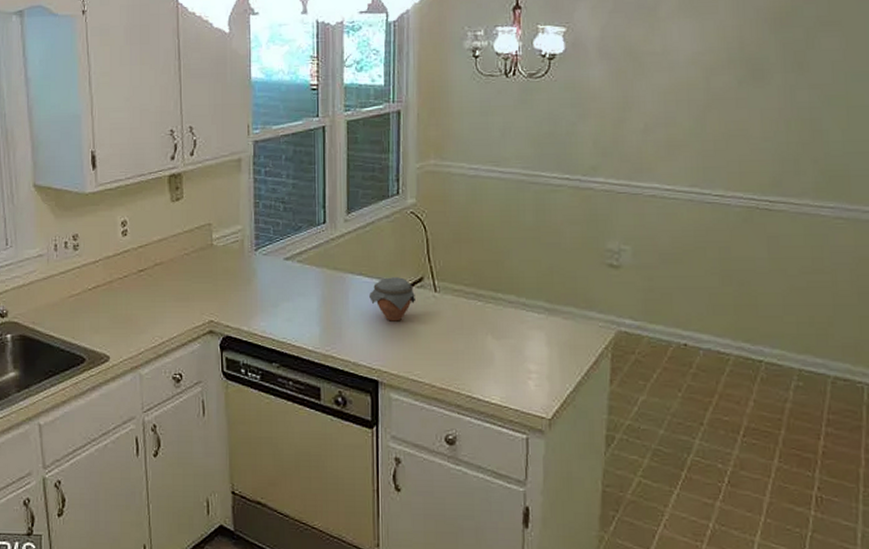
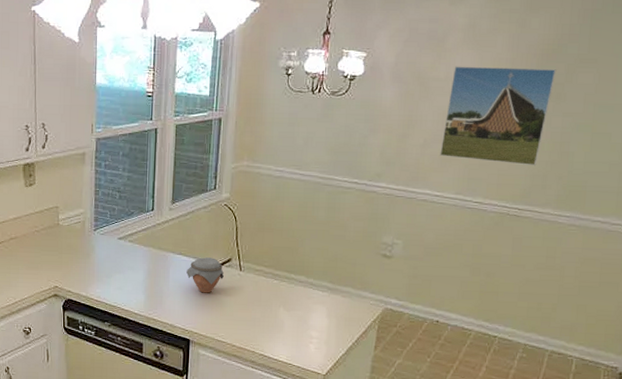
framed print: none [665,34,794,149] -> present [440,66,557,166]

